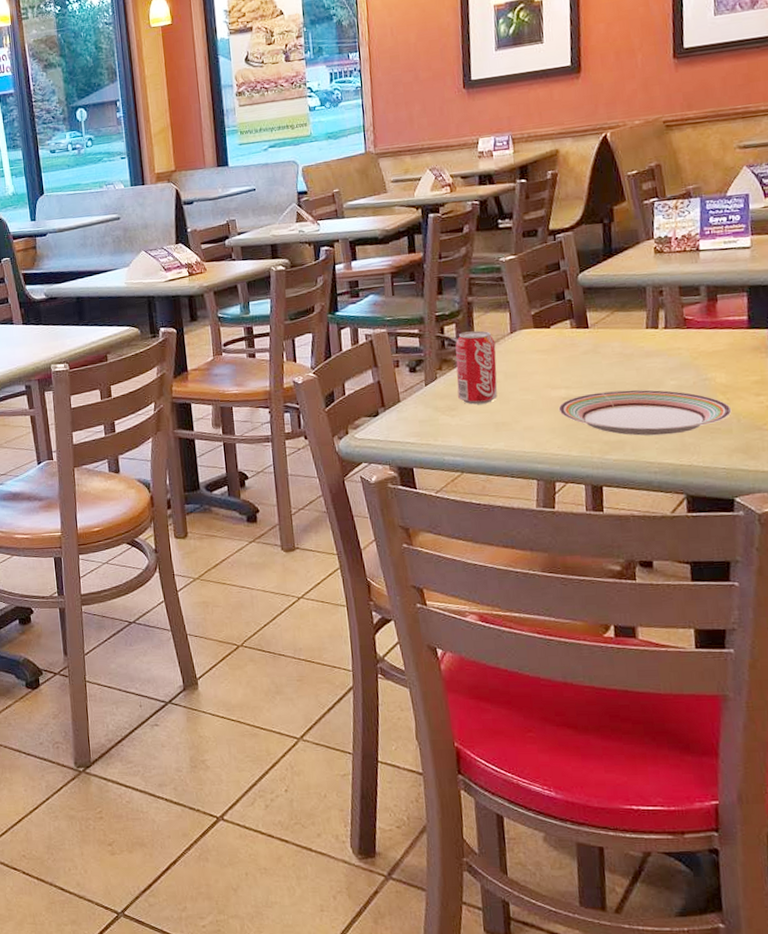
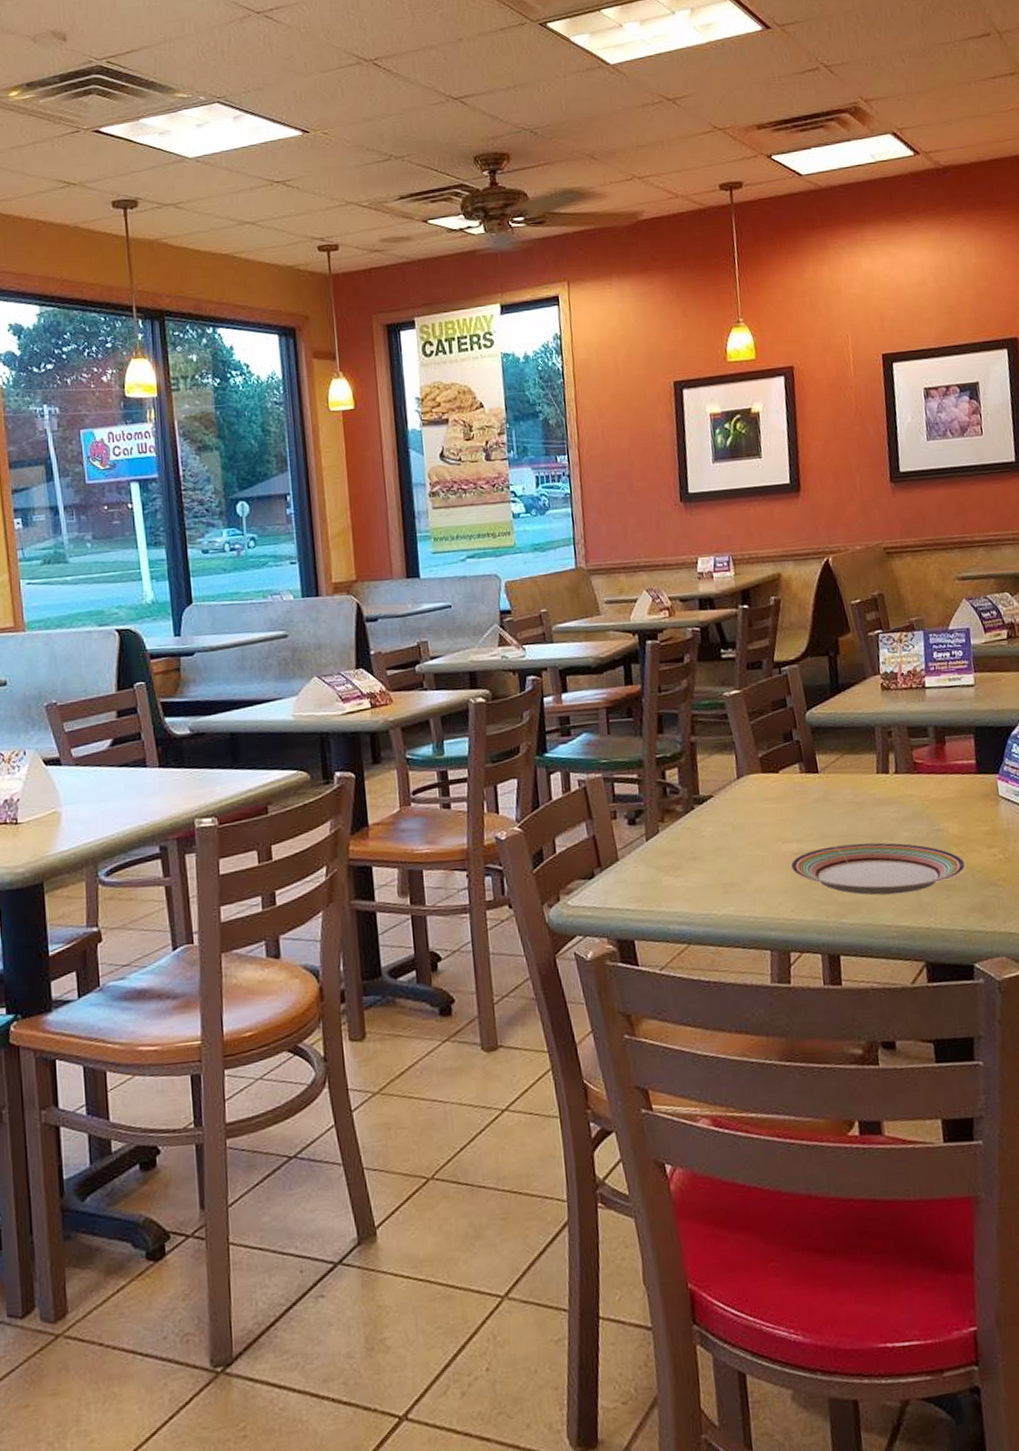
beverage can: present [455,330,498,405] -> none [678,775,725,863]

